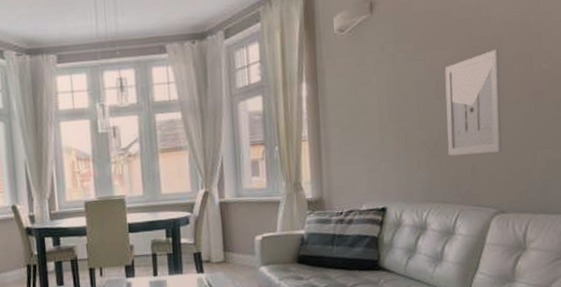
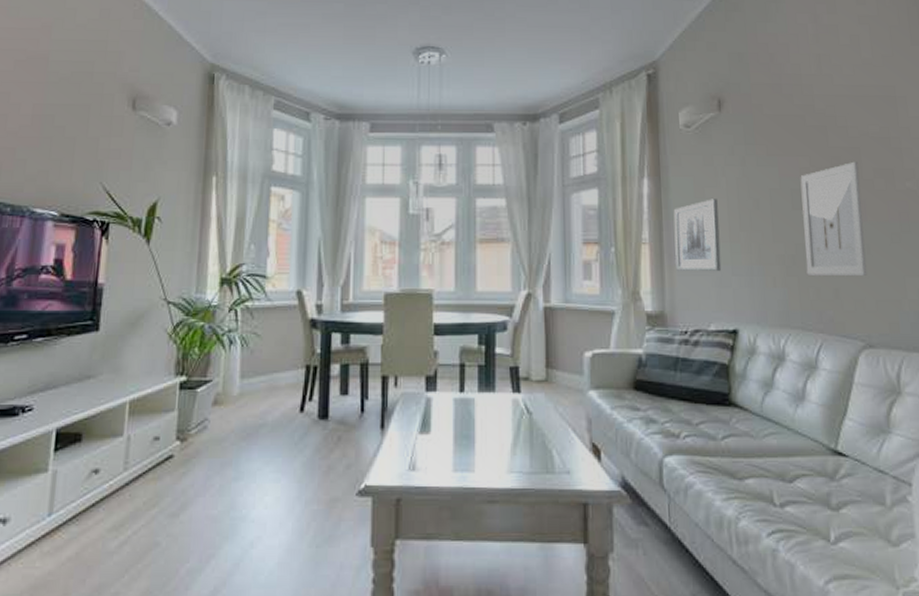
wall art: none [329,95,373,162] -> present [673,199,722,271]

